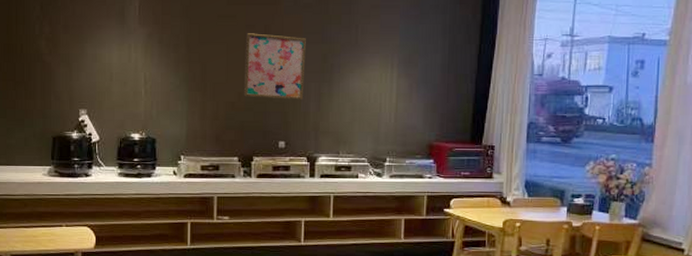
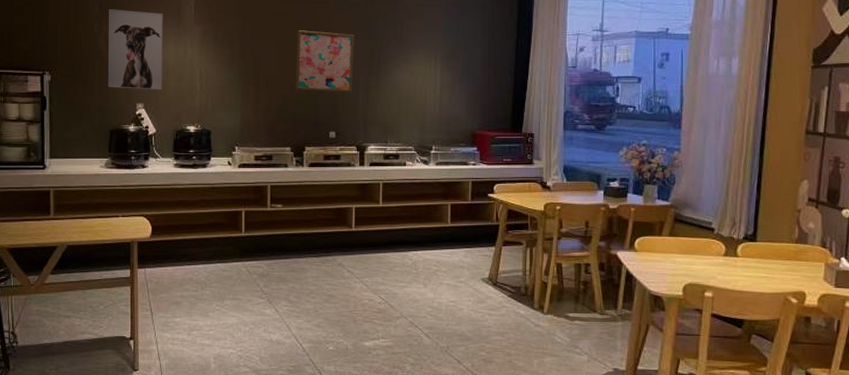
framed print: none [49,9,106,96] -> present [108,9,163,90]

